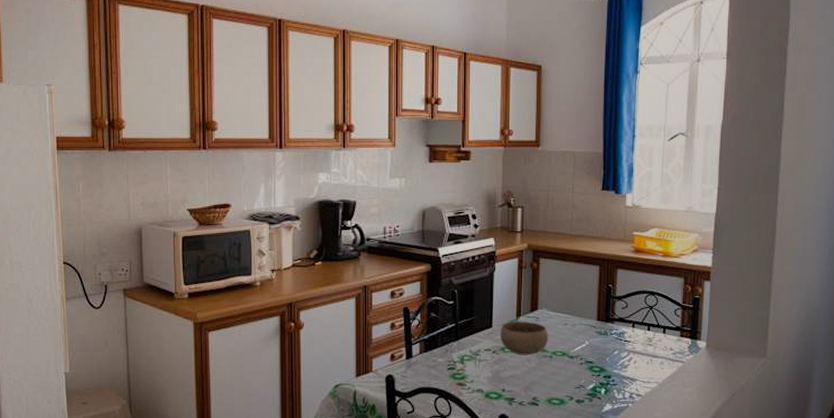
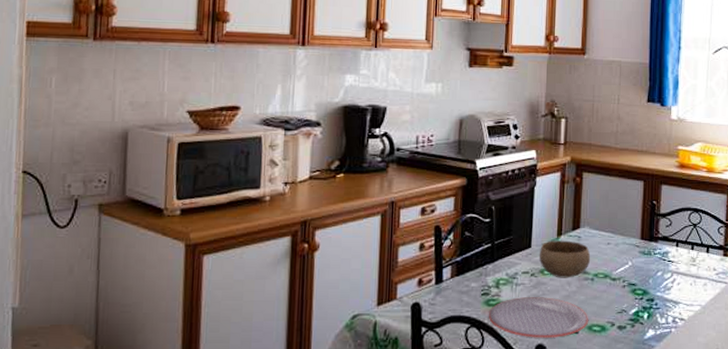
plate: none [454,372,549,409] -> present [488,297,589,338]

